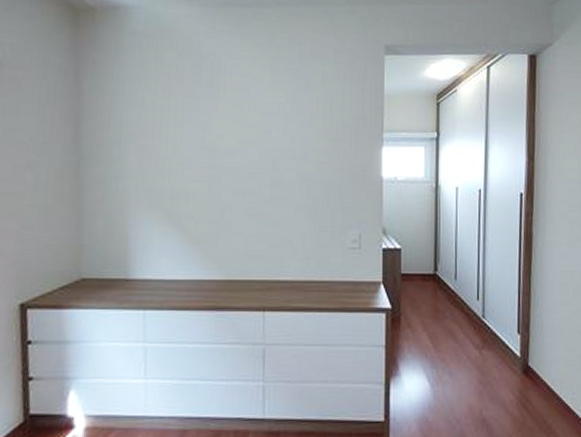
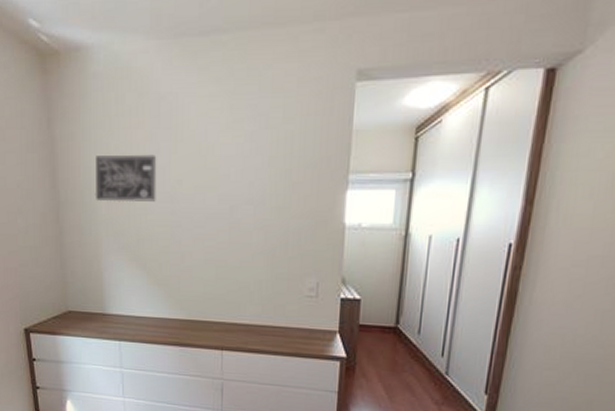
wall art: none [124,109,197,157] -> present [94,154,157,203]

